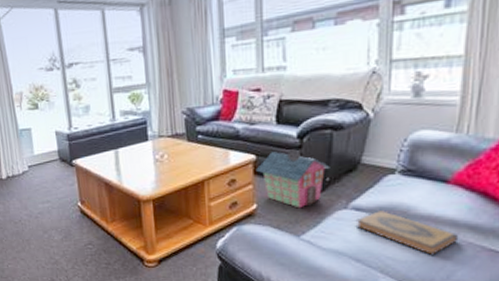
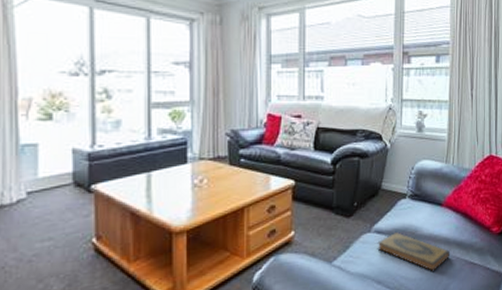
toy house: present [256,149,330,209] -> none [294,175,358,234]

